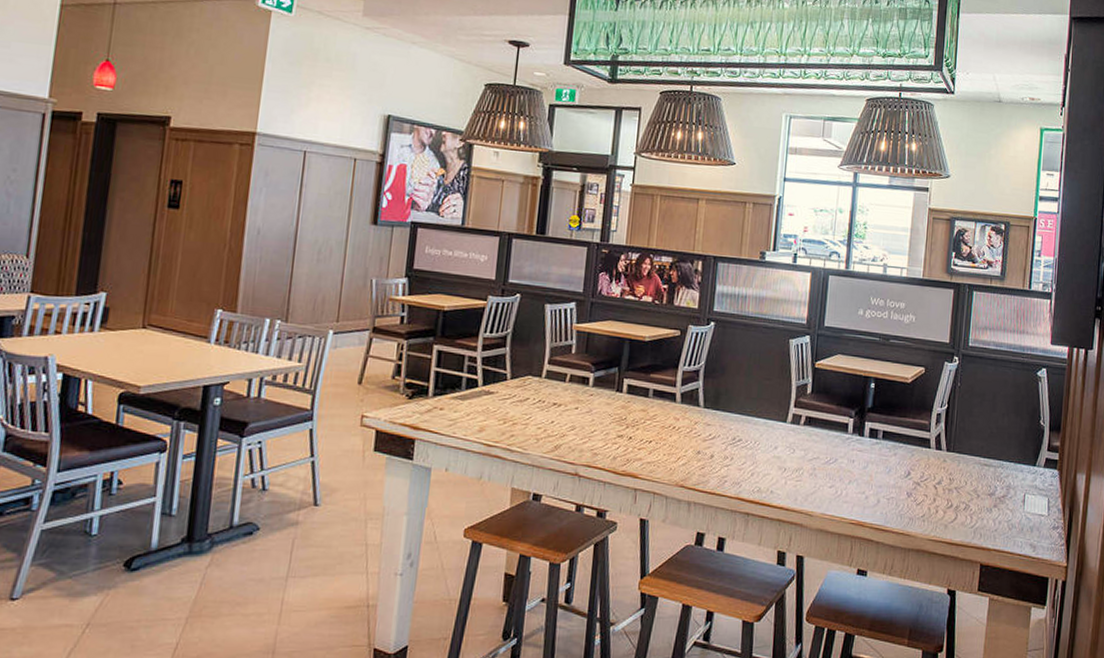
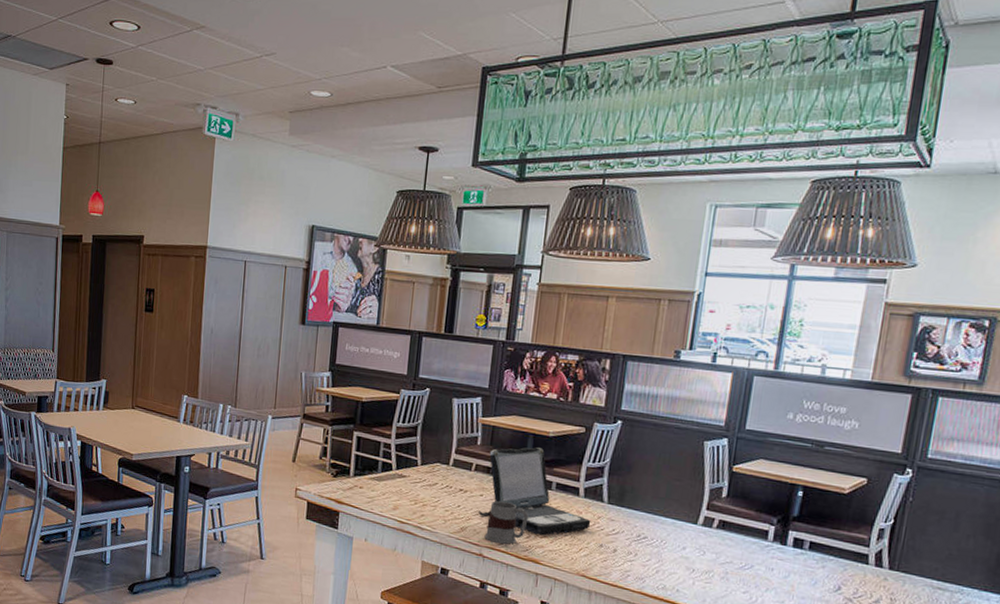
laptop: none [574,353,688,447] -> present [479,447,591,536]
mug: none [580,413,626,460] -> present [484,500,529,544]

